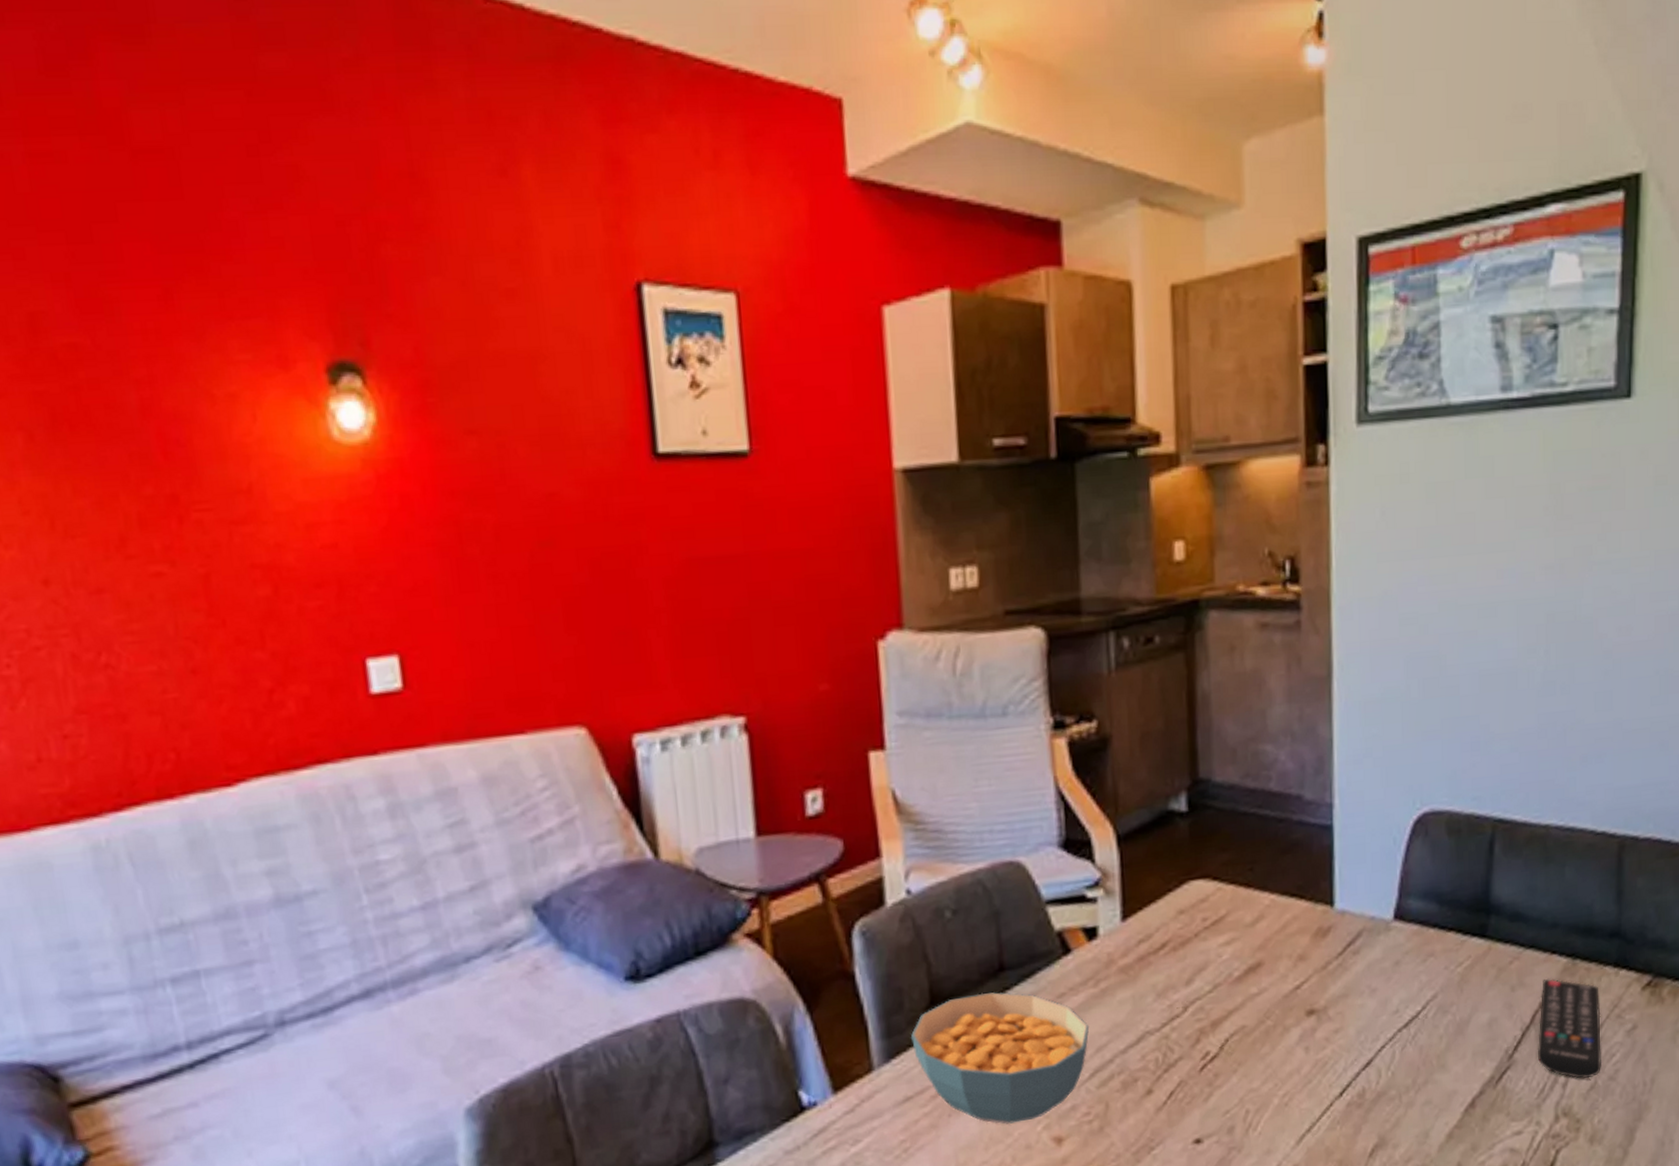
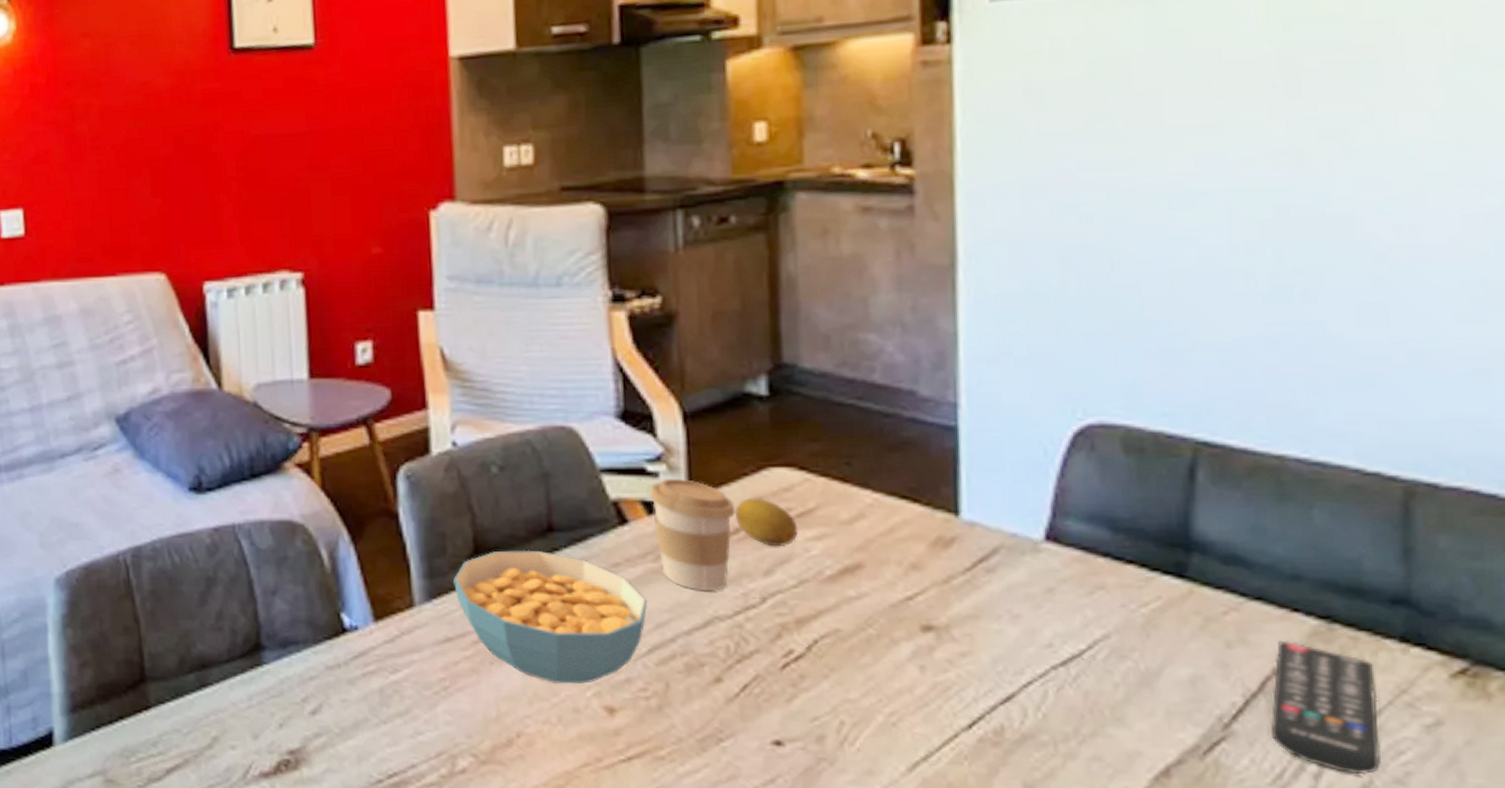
coffee cup: none [1090,901,1162,1010] -> present [650,478,736,591]
fruit: none [1161,911,1213,957] -> present [734,497,798,547]

